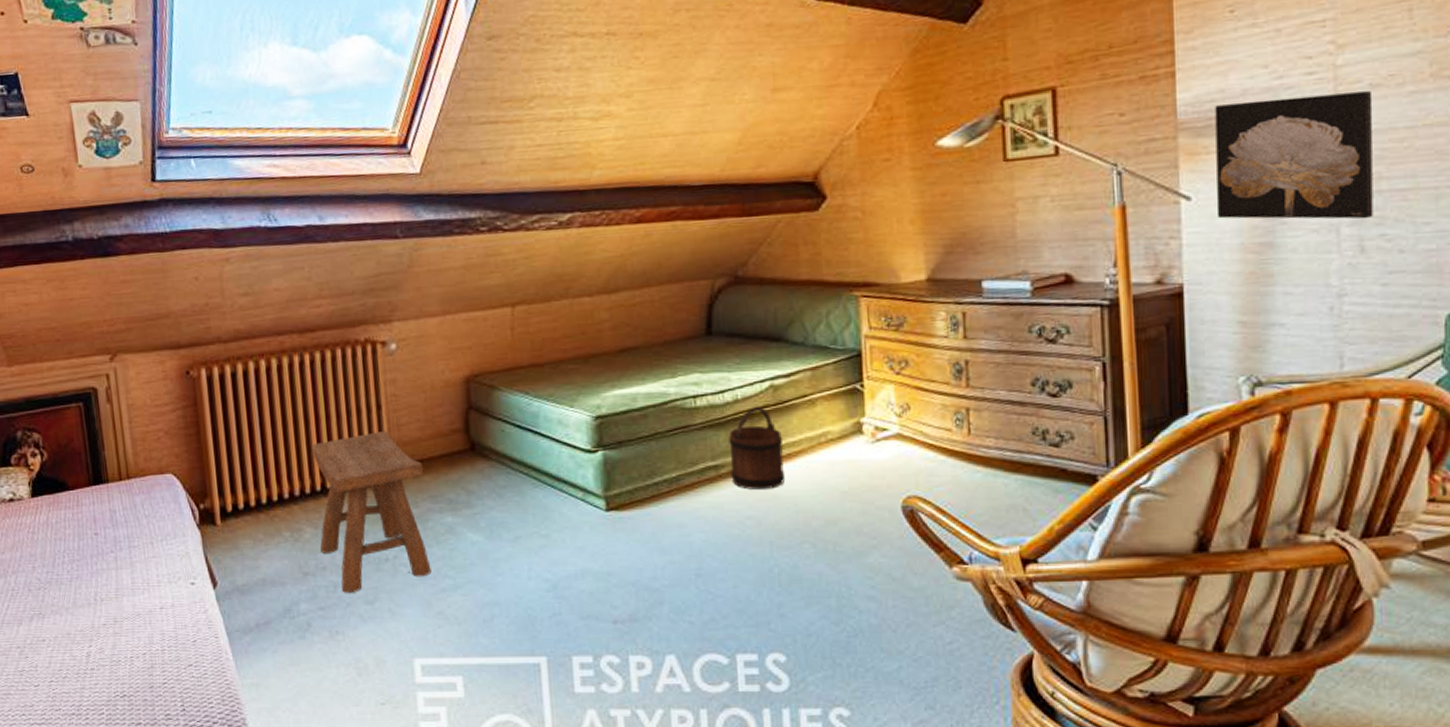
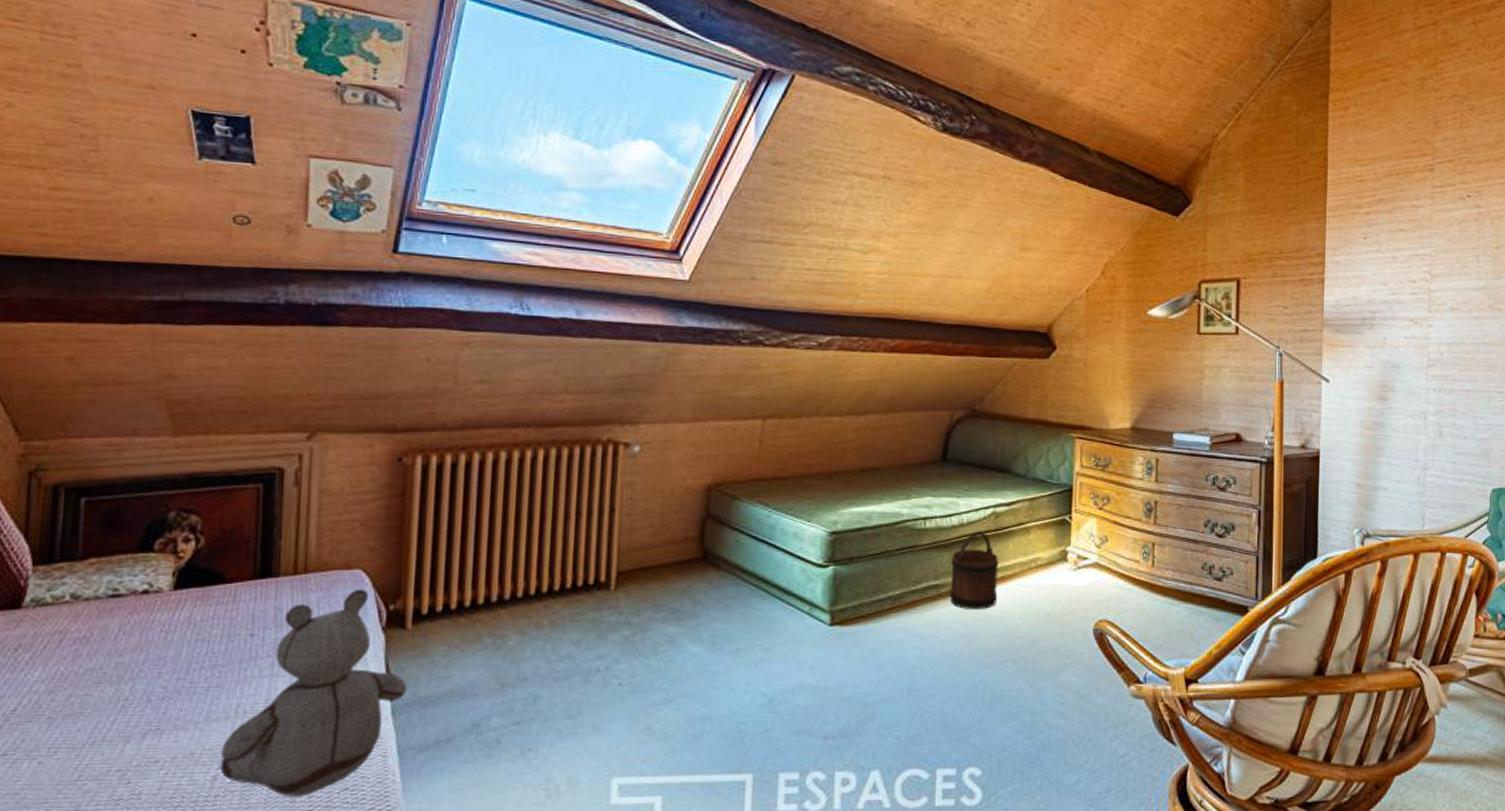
stuffed bear: none [89,491,226,671] -> present [220,589,408,797]
stool: present [311,430,432,593] -> none [525,534,650,706]
wall art: present [1215,91,1374,220] -> none [1346,309,1452,410]

